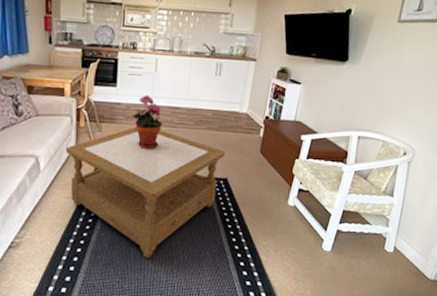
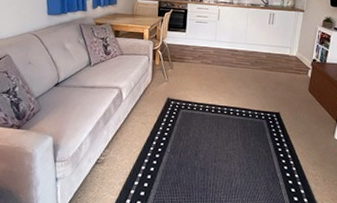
coffee table: present [65,127,226,258] -> none [143,66,278,180]
potted plant: present [133,94,163,150] -> none [199,39,224,86]

